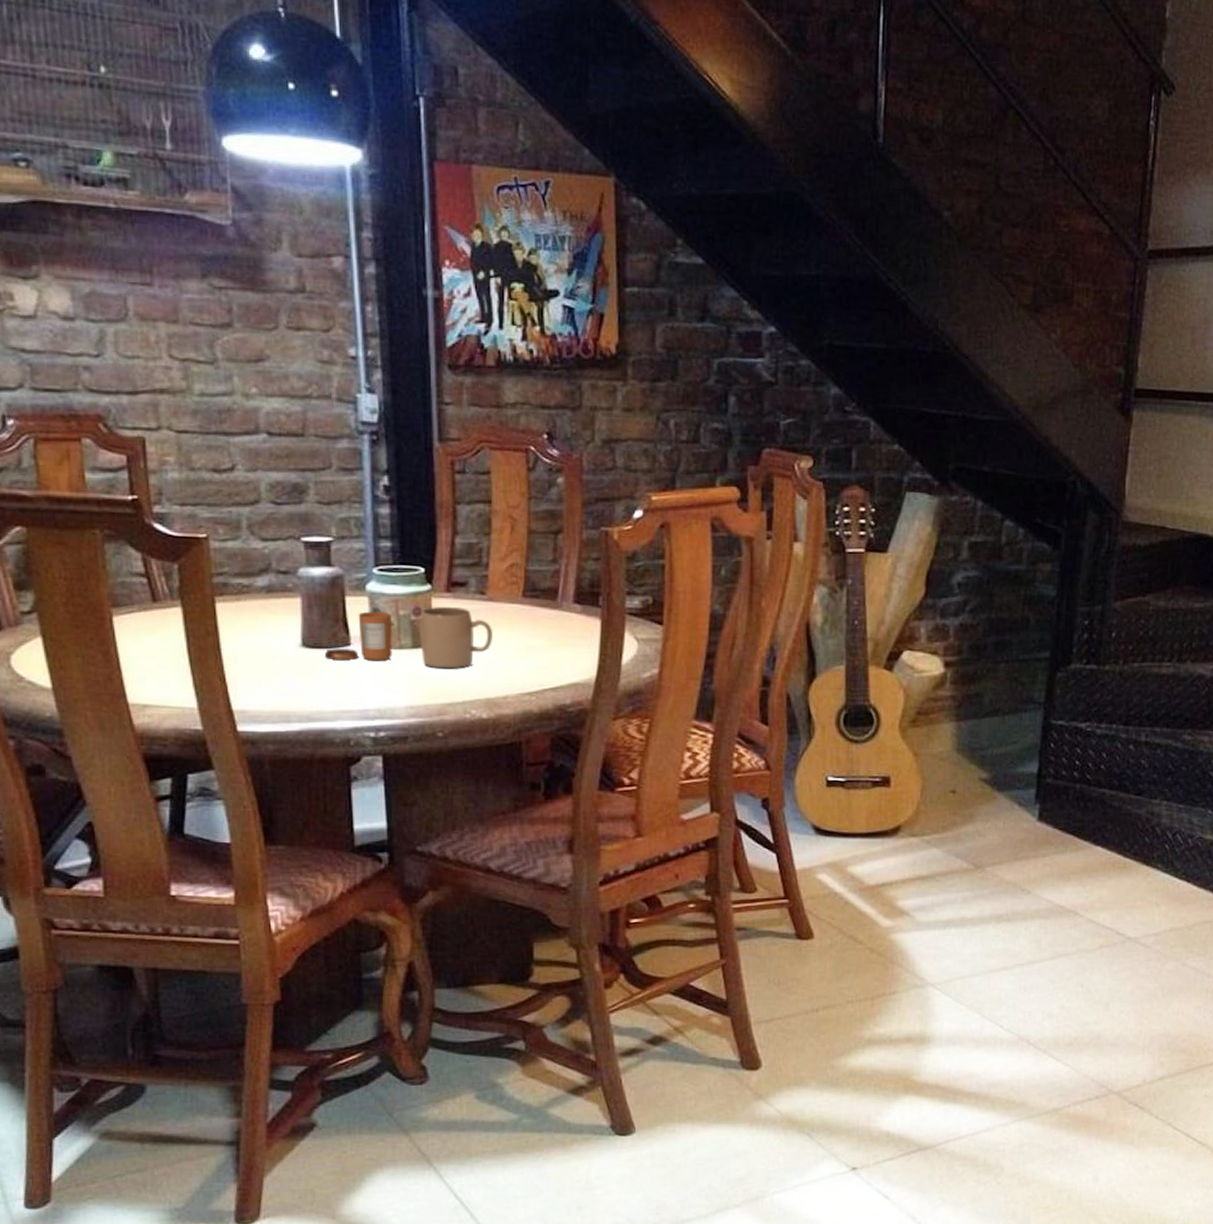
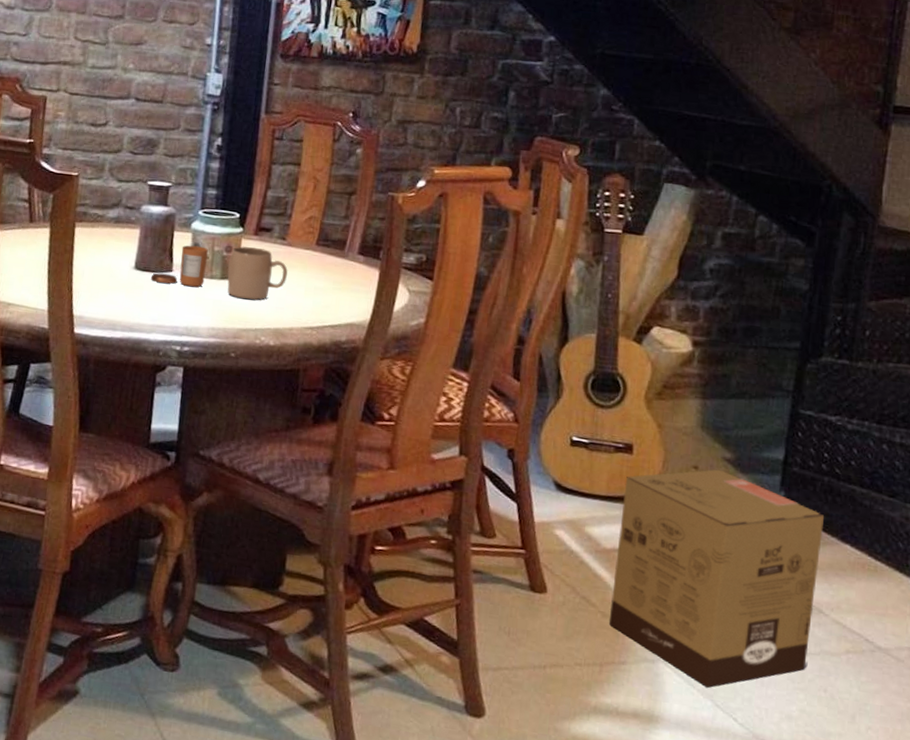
cardboard box: none [877,791,1078,1002] -> present [608,469,825,688]

